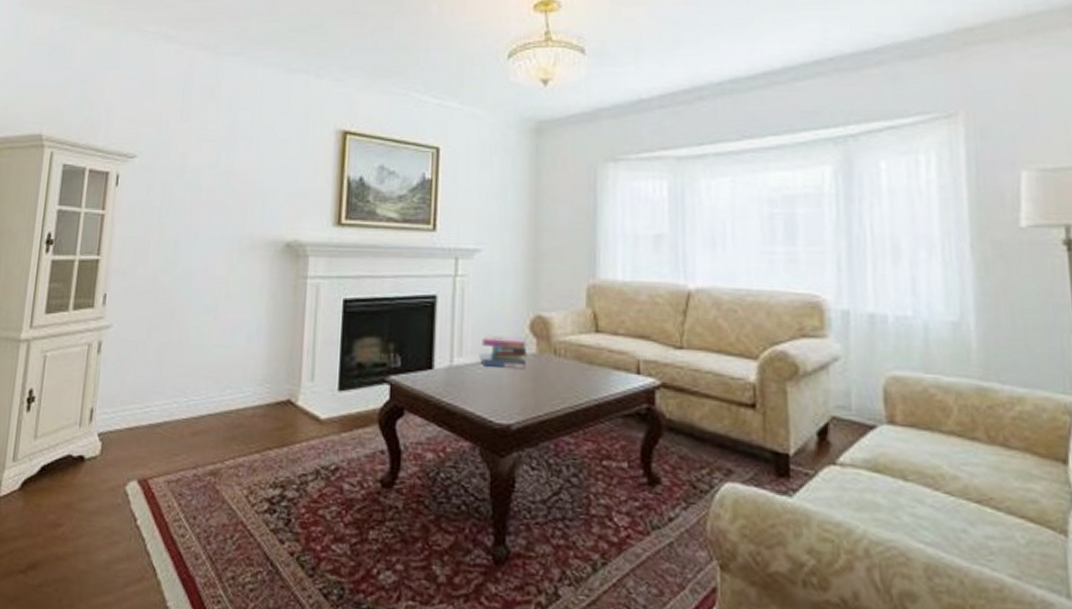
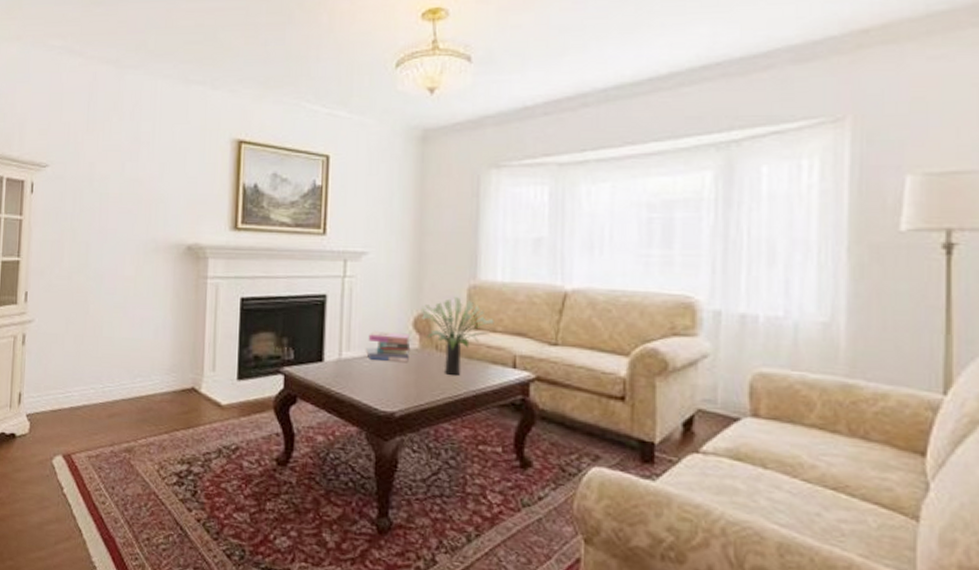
flower arrangement: none [537,296,616,384] -> present [420,296,494,376]

